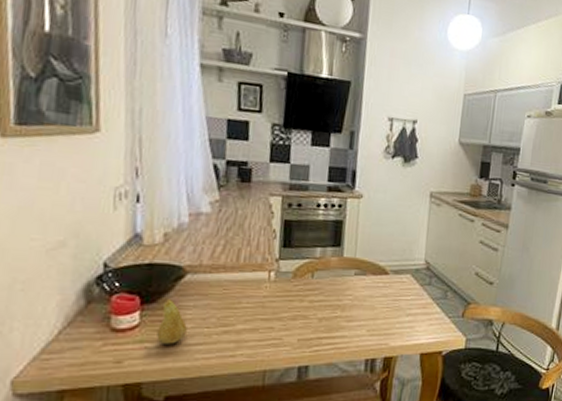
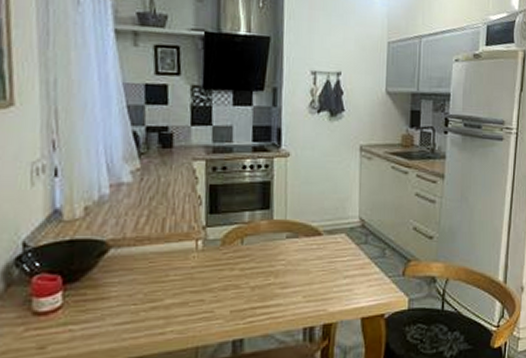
fruit: present [157,299,187,344] -> none [81,277,113,325]

